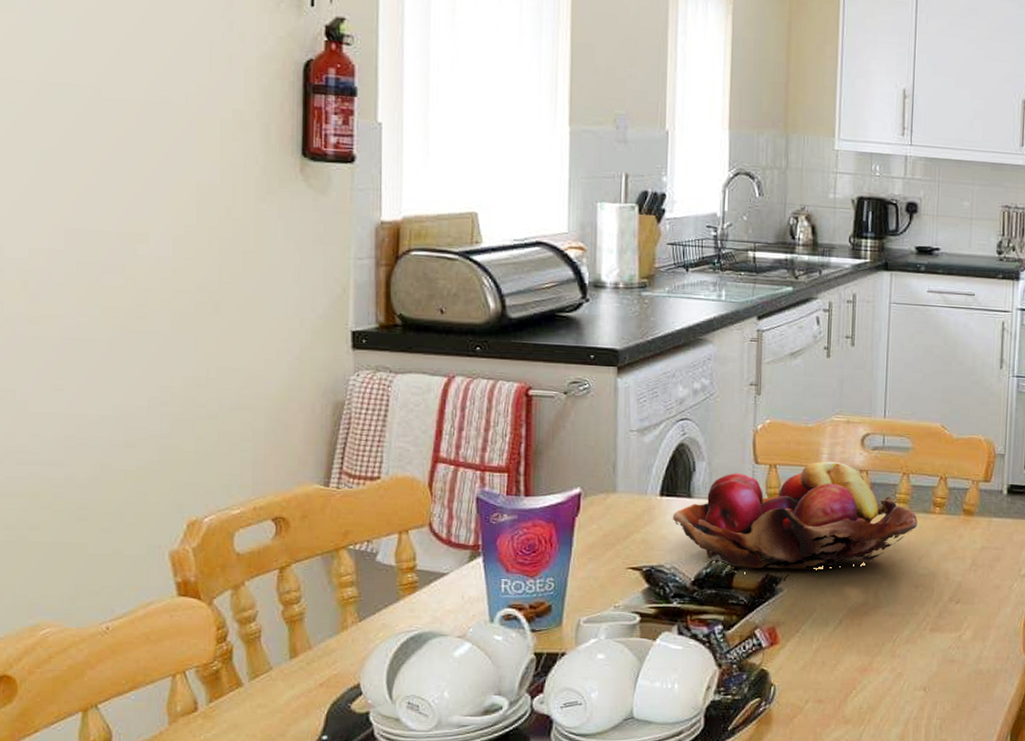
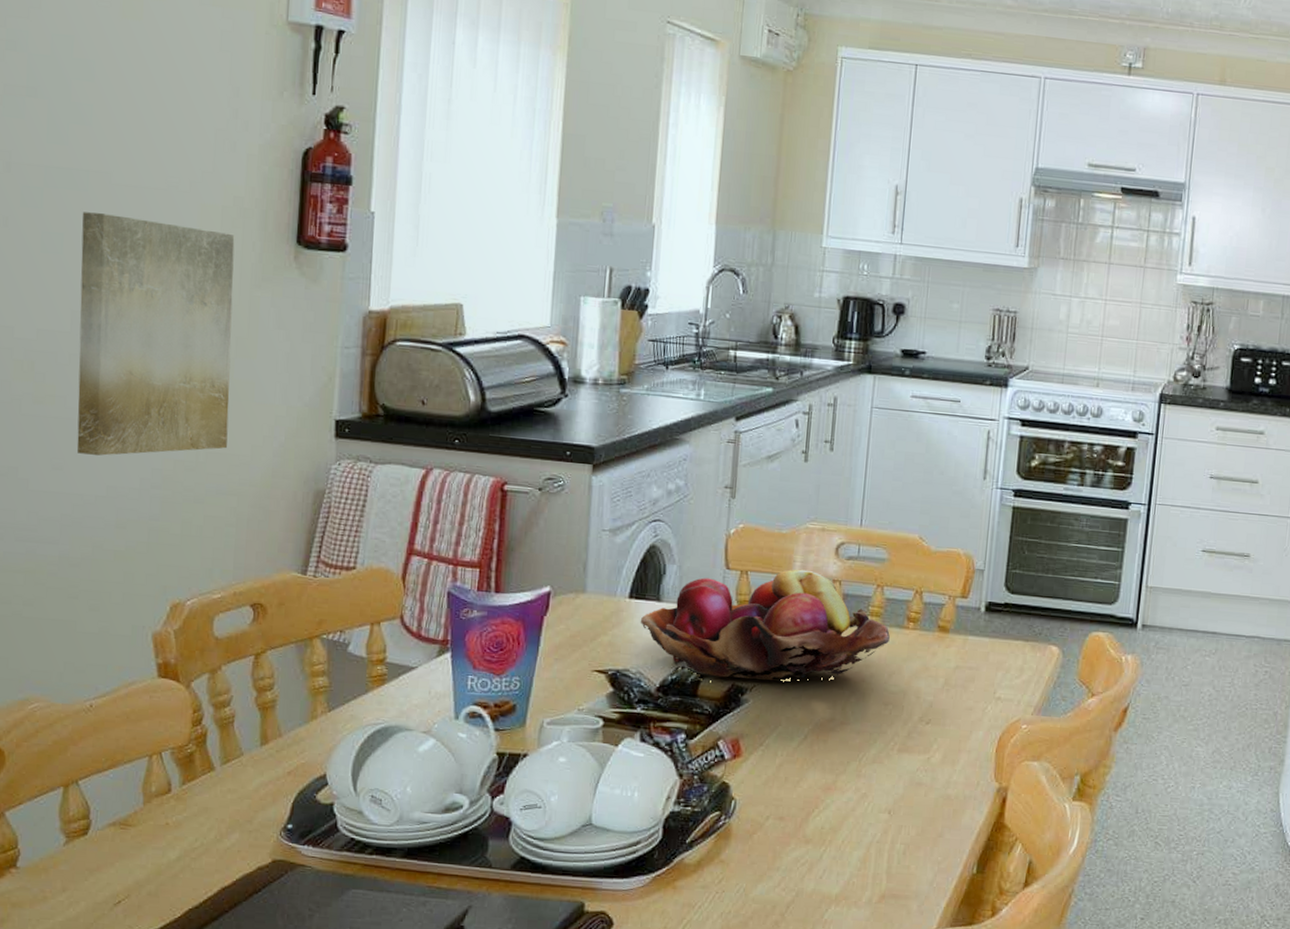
wall art: none [71,127,239,375] -> present [76,212,235,456]

